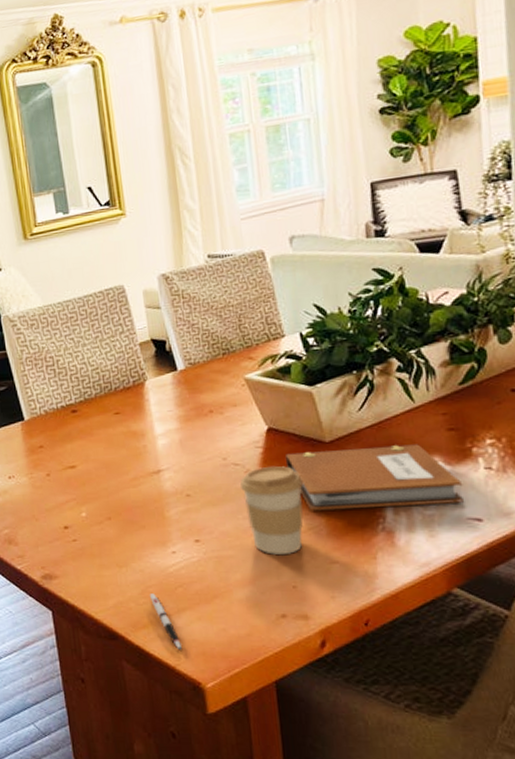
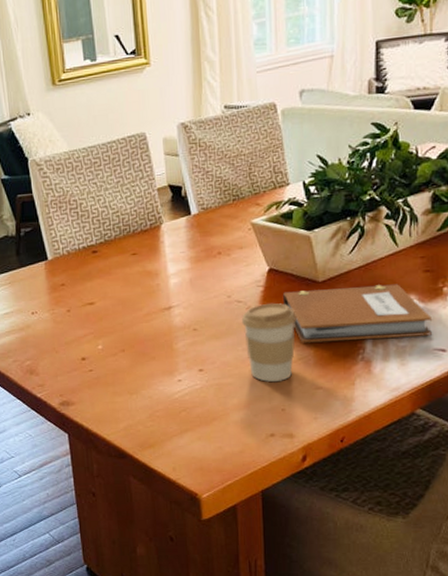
pen: present [150,593,182,651] -> none [157,417,182,466]

